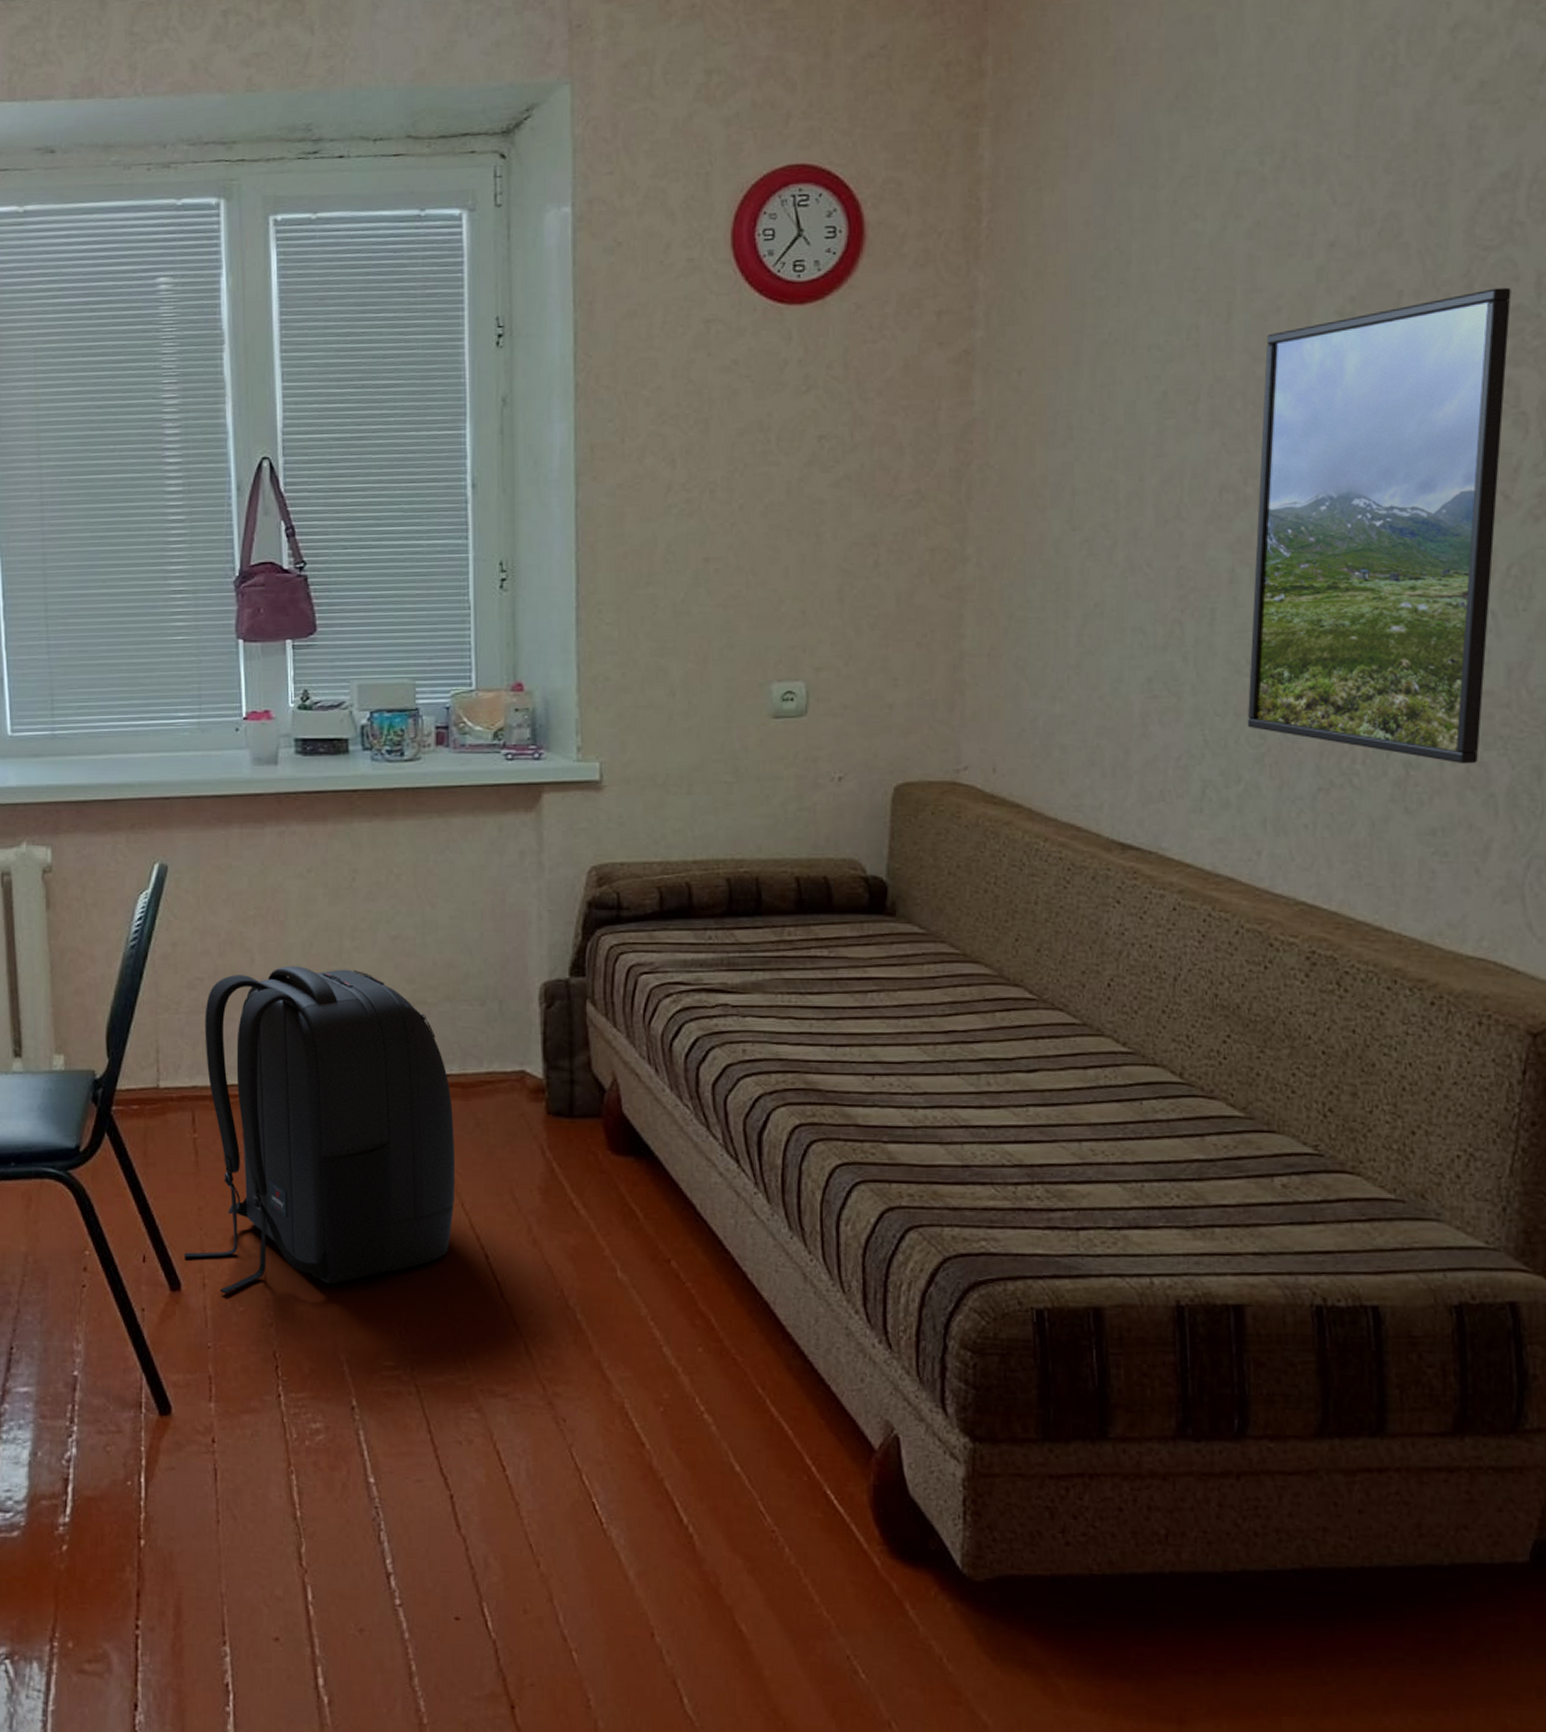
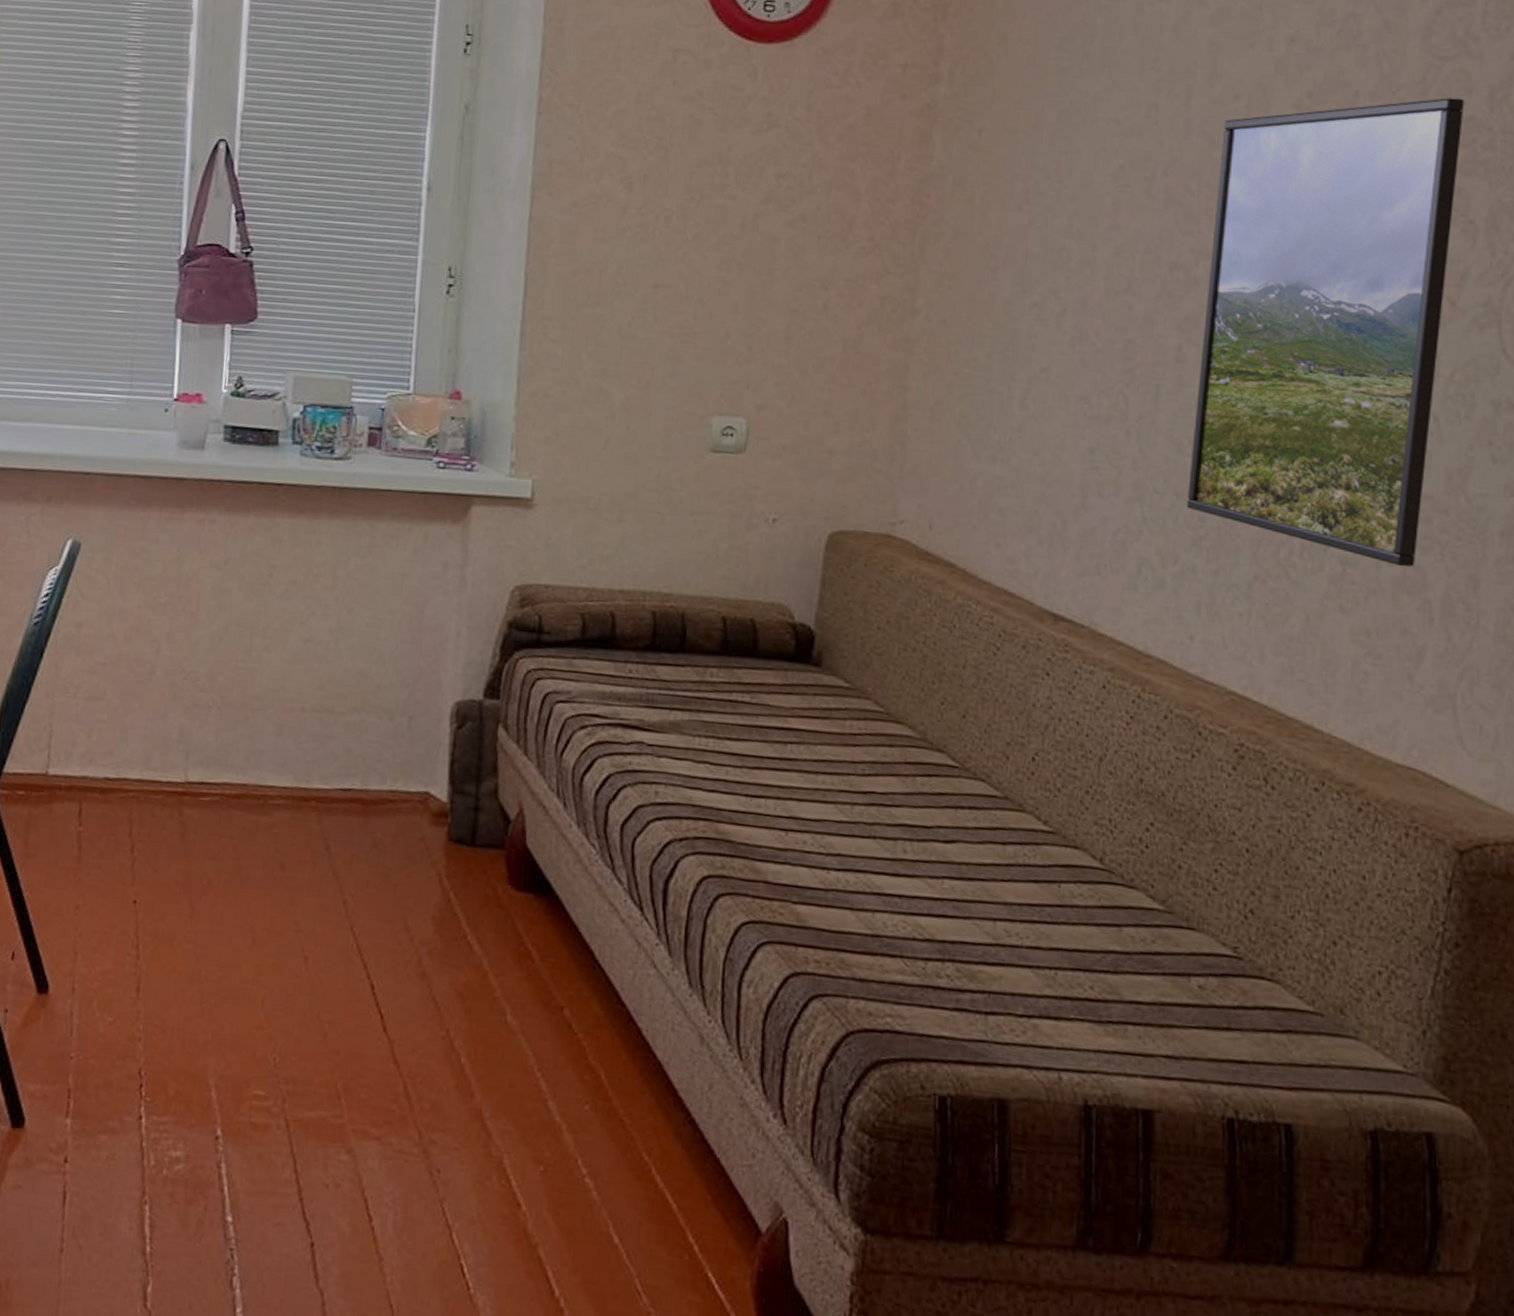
backpack: present [183,966,456,1294] -> none [55,659,351,1002]

